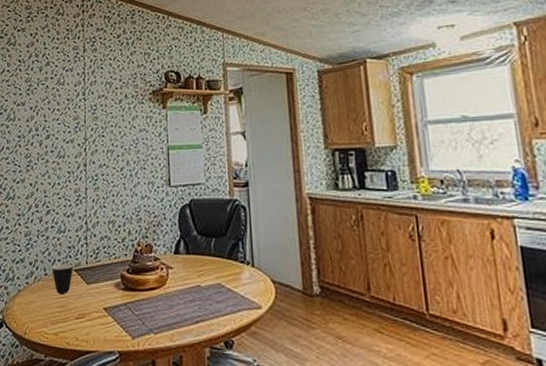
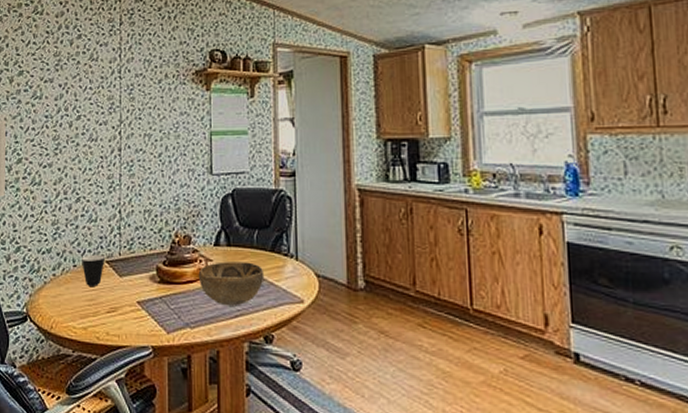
decorative bowl: none [160,269,223,312] -> present [198,261,265,306]

